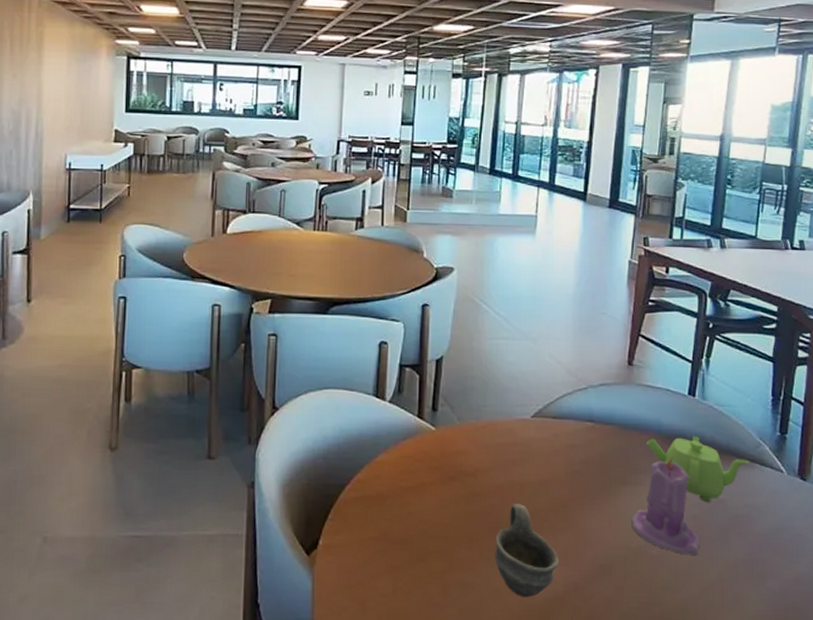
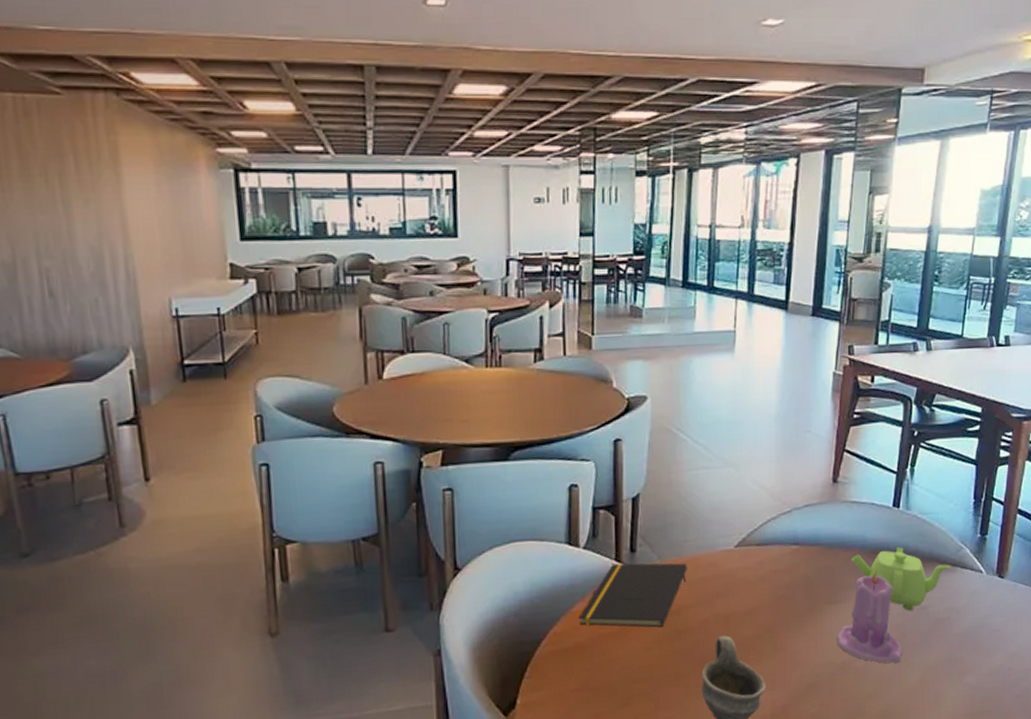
notepad: none [381,420,485,487] -> present [578,563,687,628]

